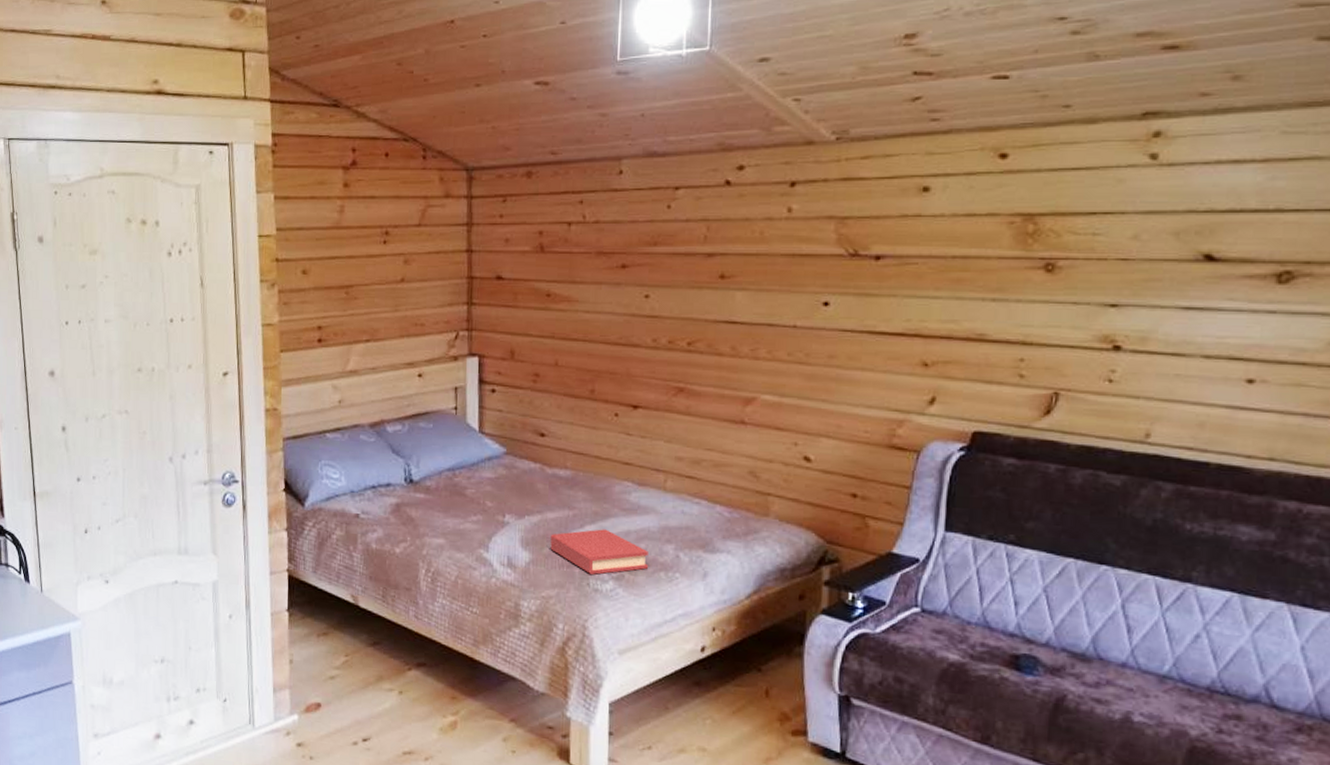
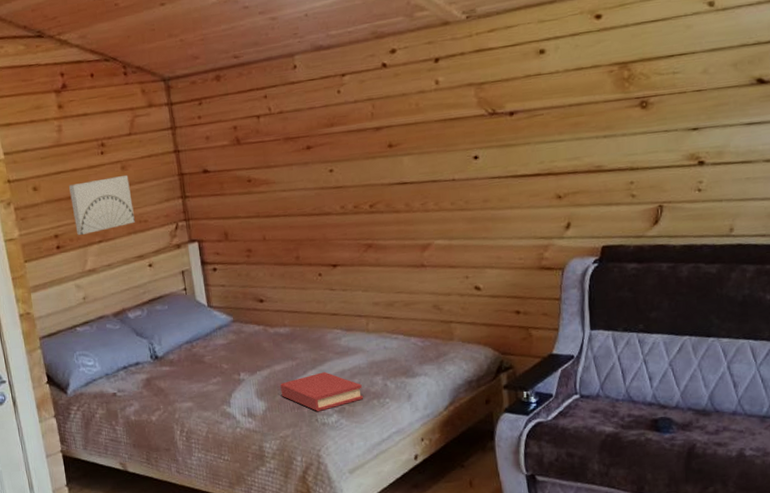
wall art: none [342,269,411,330] -> present [69,175,135,235]

